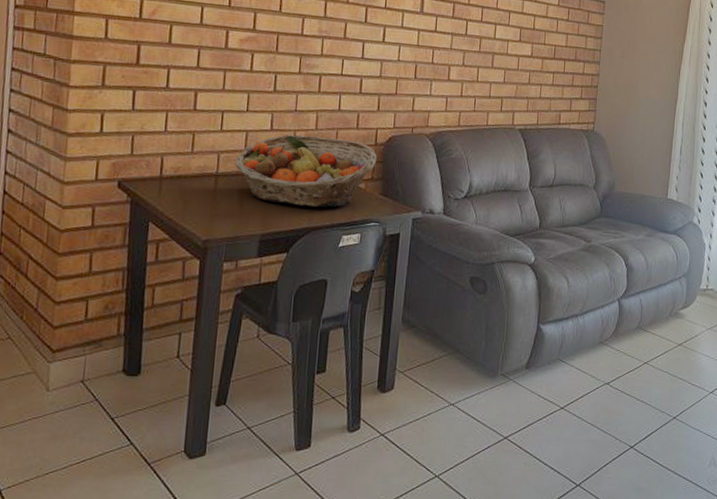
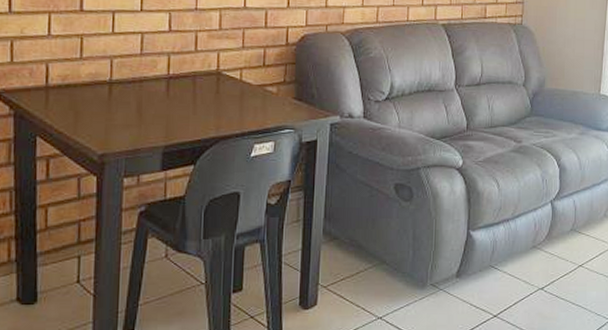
fruit basket: present [235,134,377,208] -> none [130,35,289,115]

